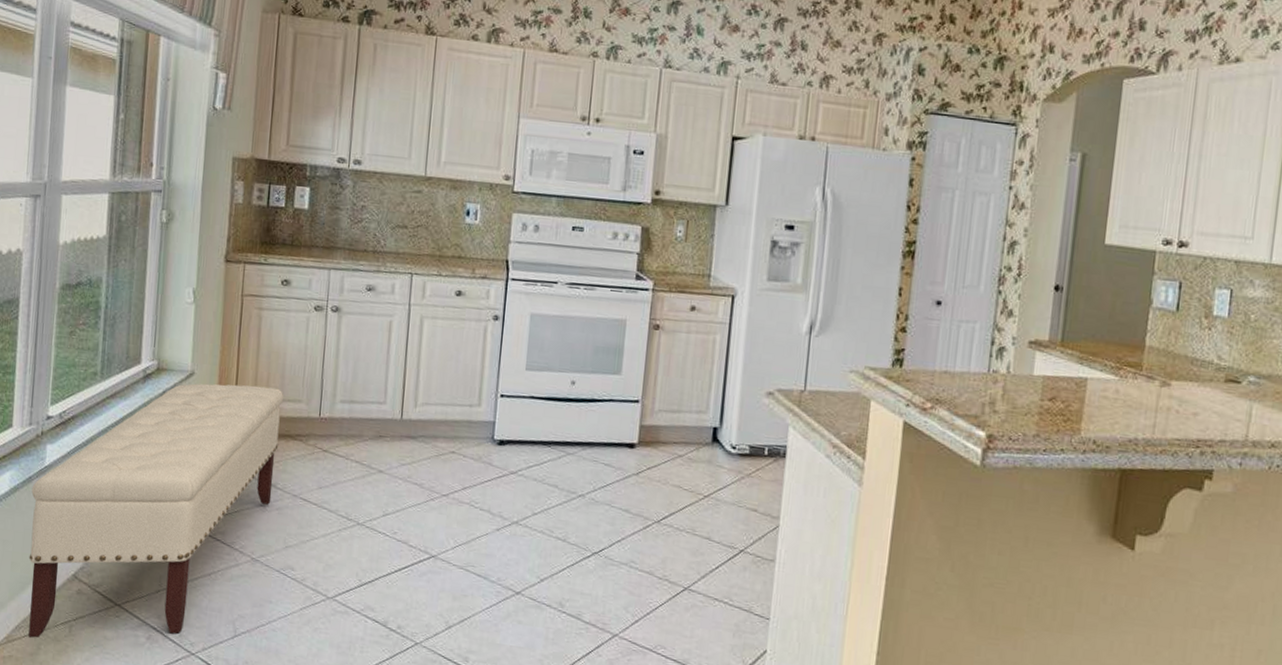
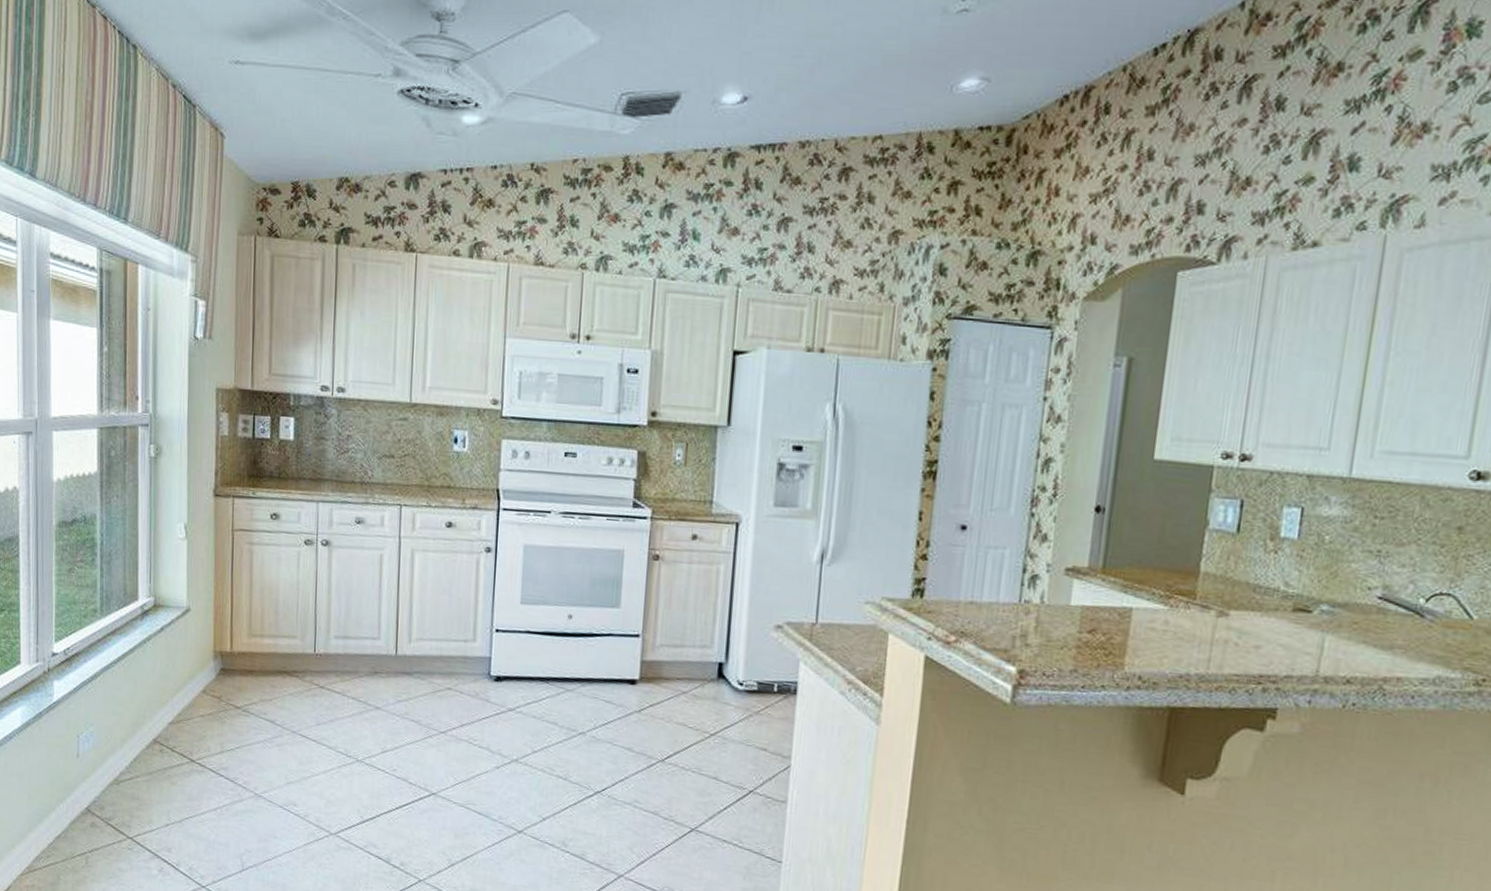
bench: present [28,383,284,638] -> none [42,619,279,869]

